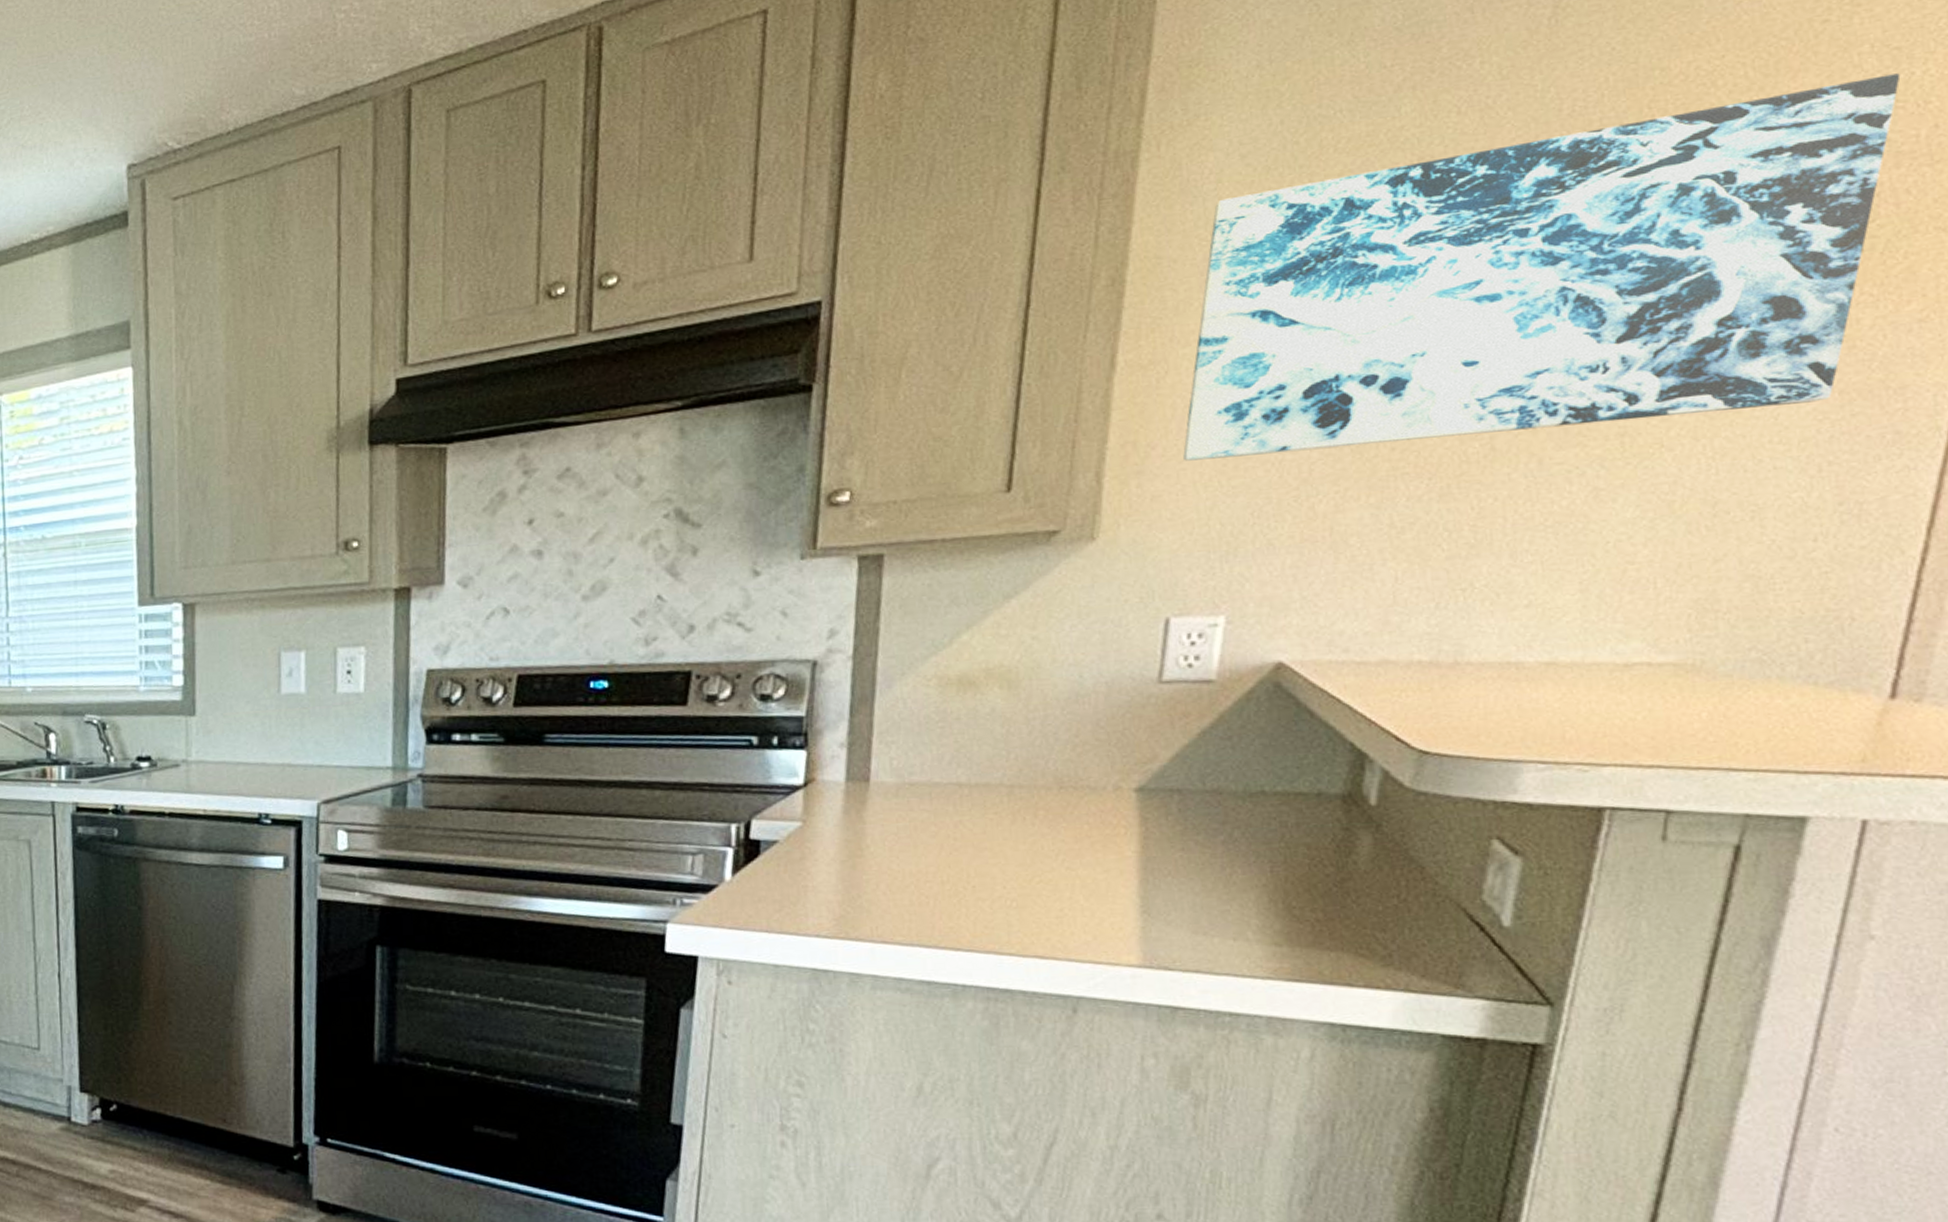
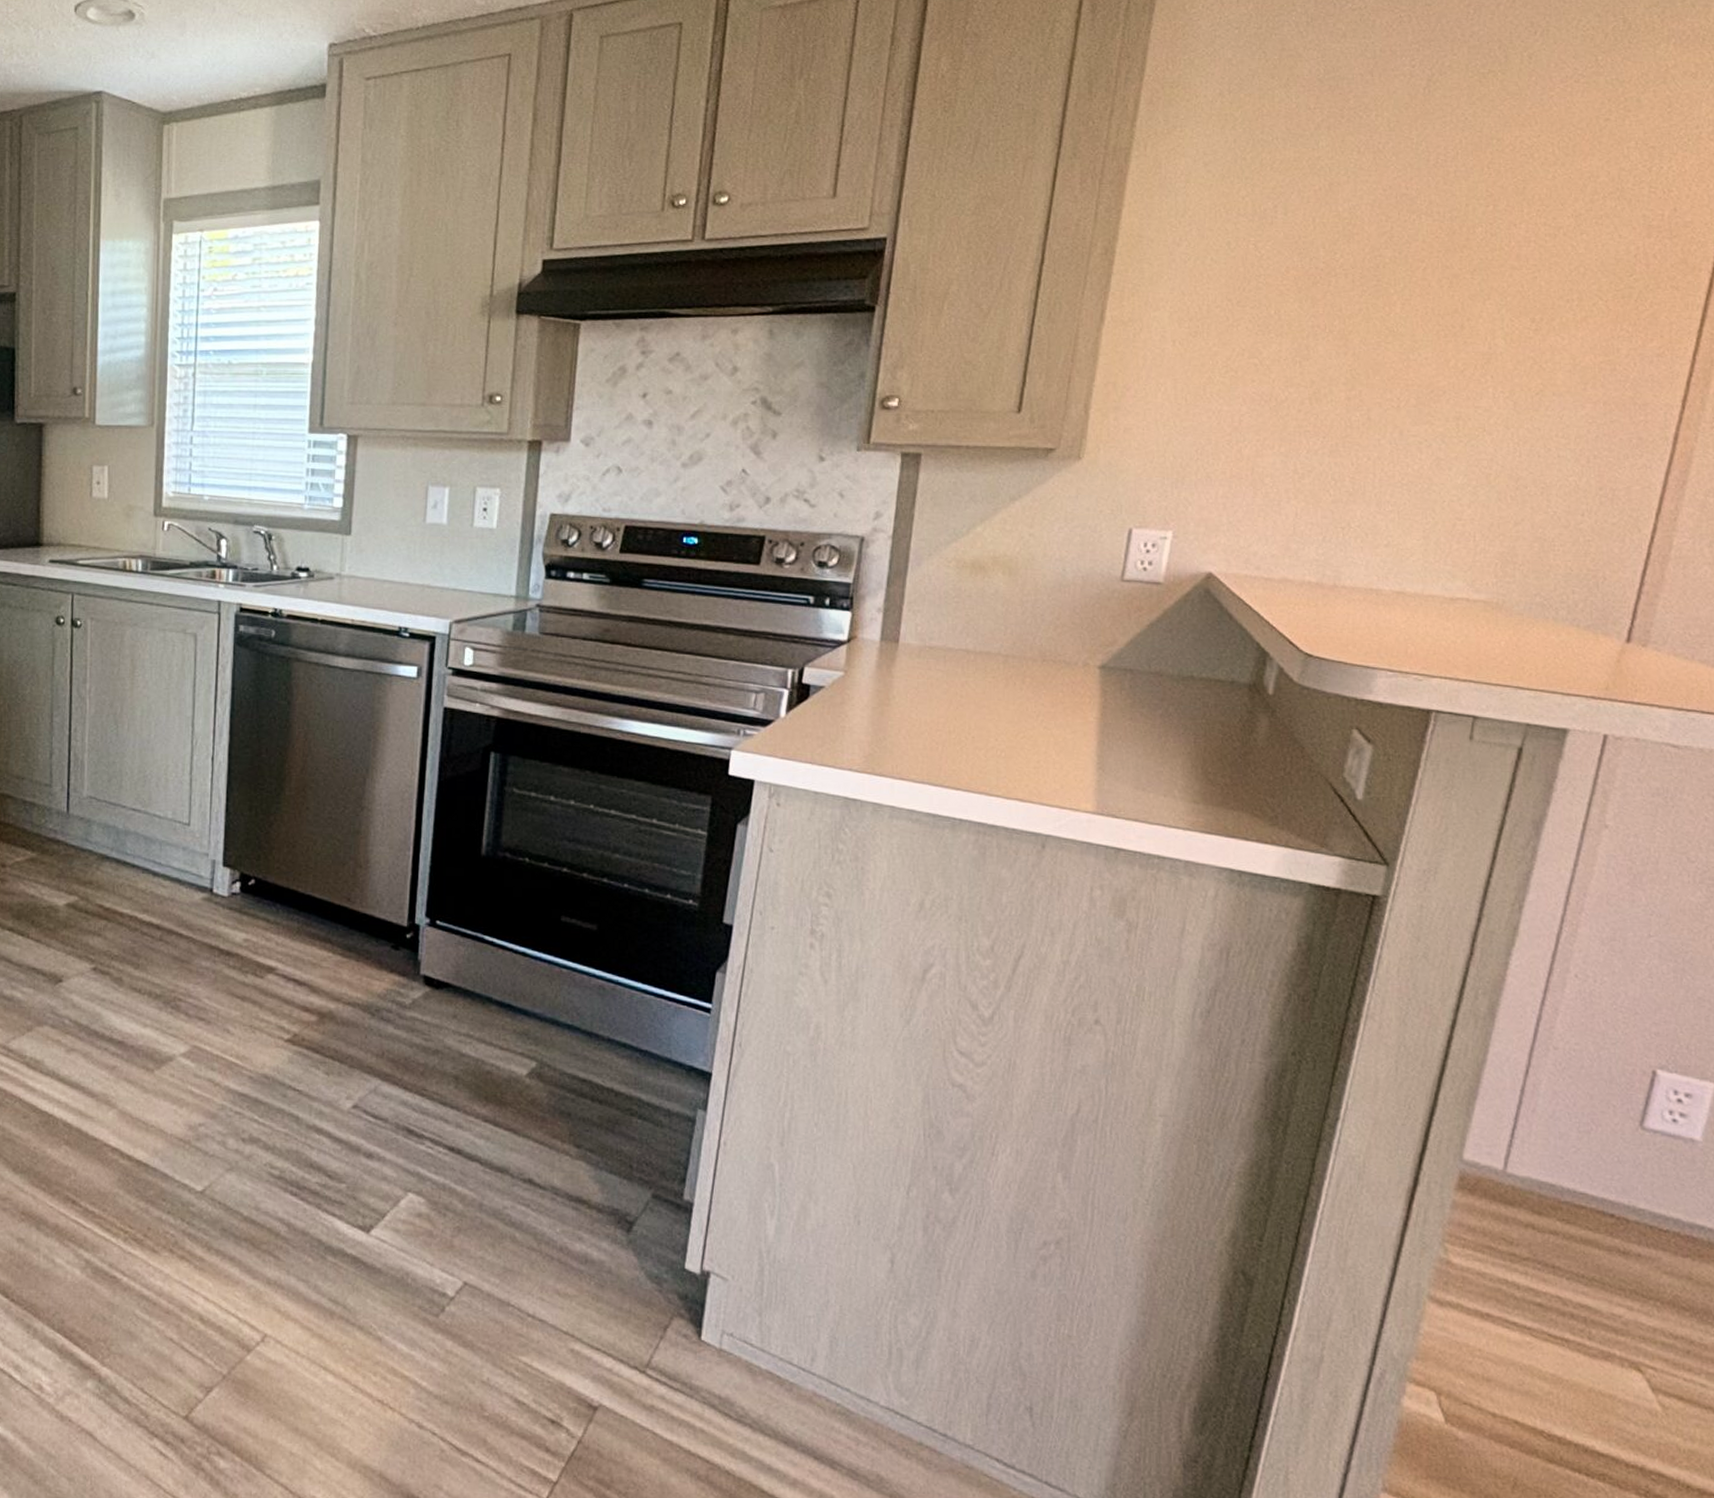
wall art: present [1183,73,1901,461] -> none [1149,166,1654,409]

